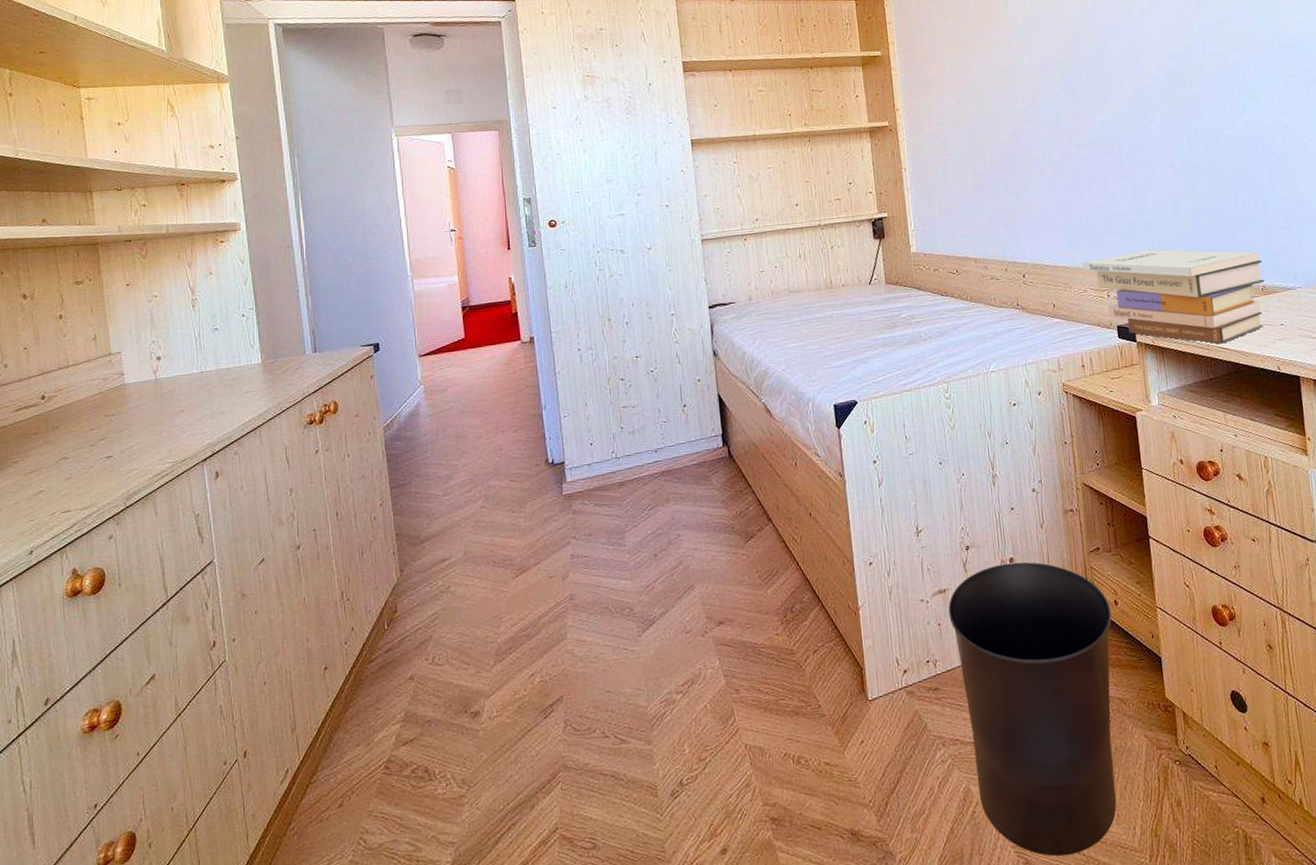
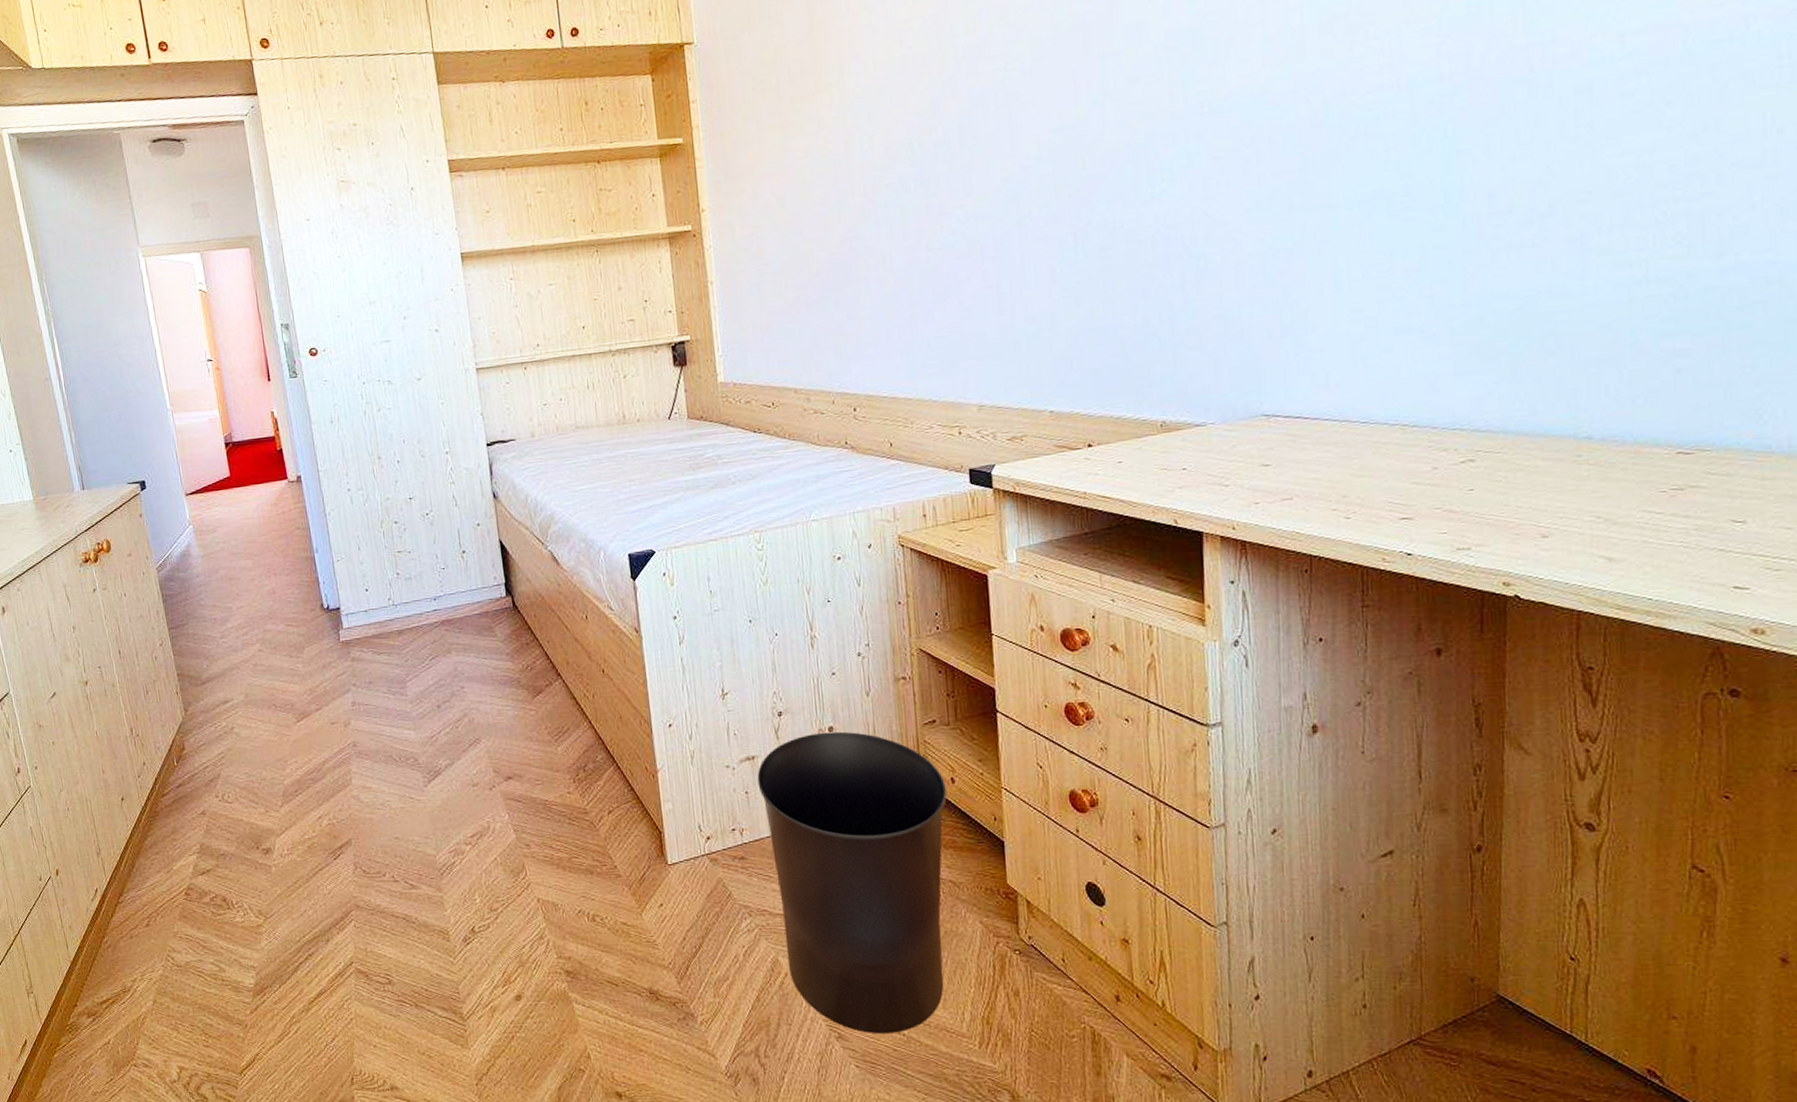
books: present [1082,249,1265,344] -> none [928,377,1165,492]

